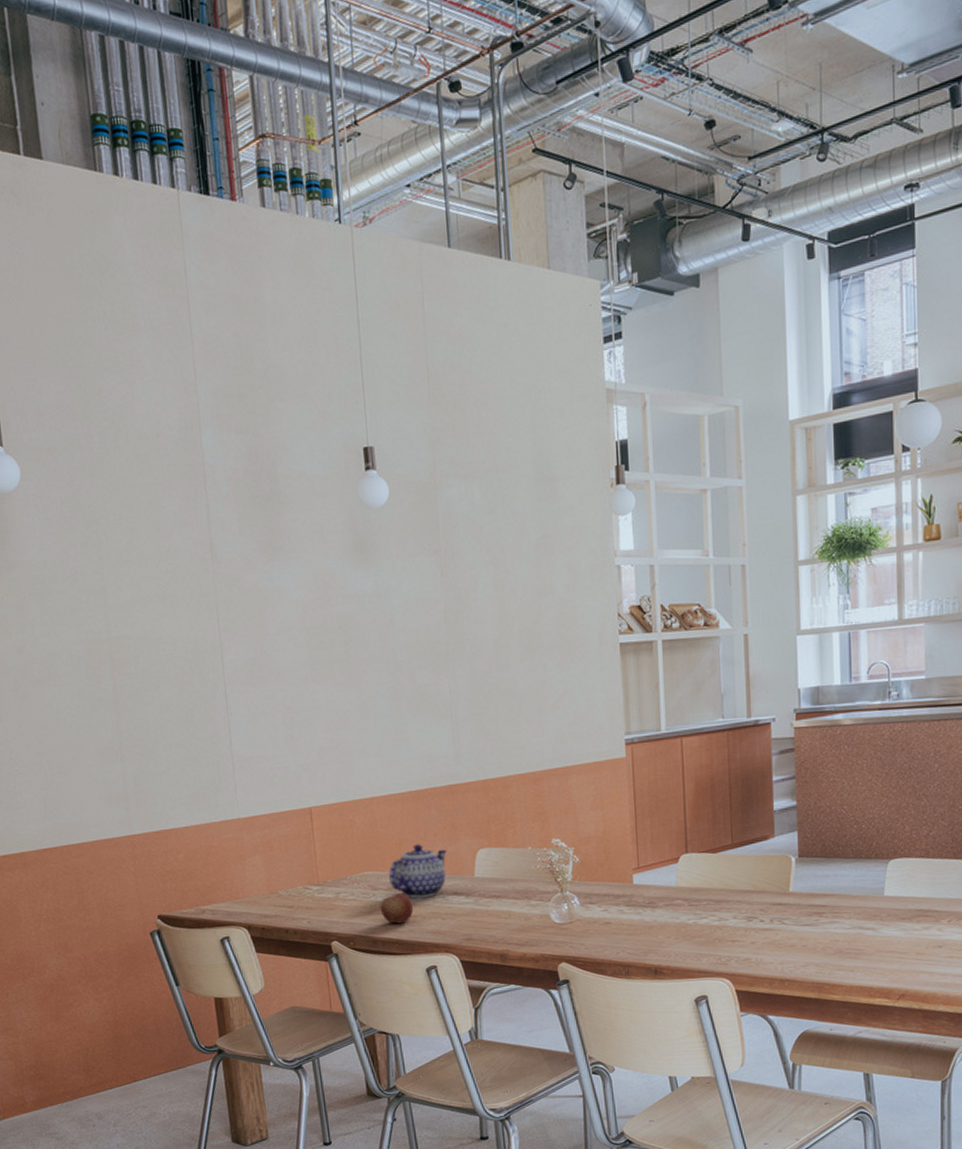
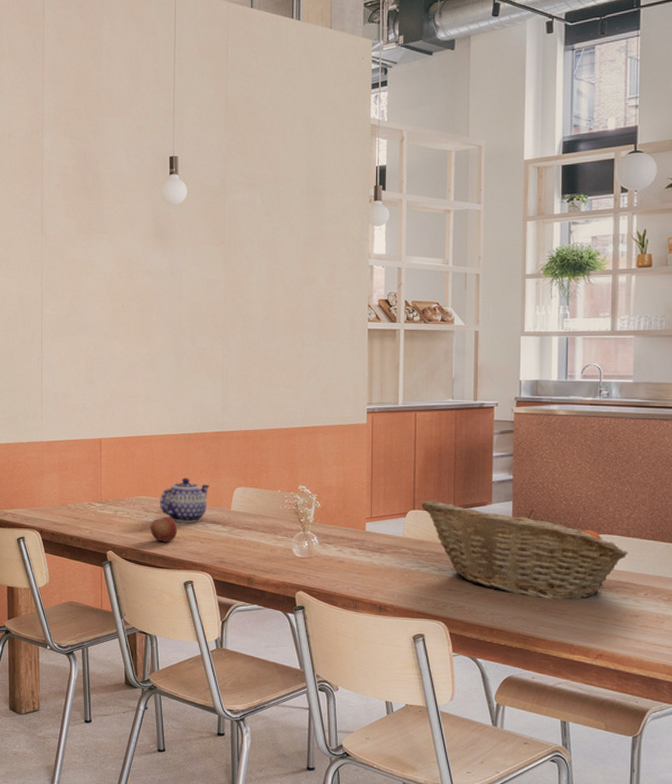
fruit basket: none [695,838,928,939] -> present [422,500,628,600]

